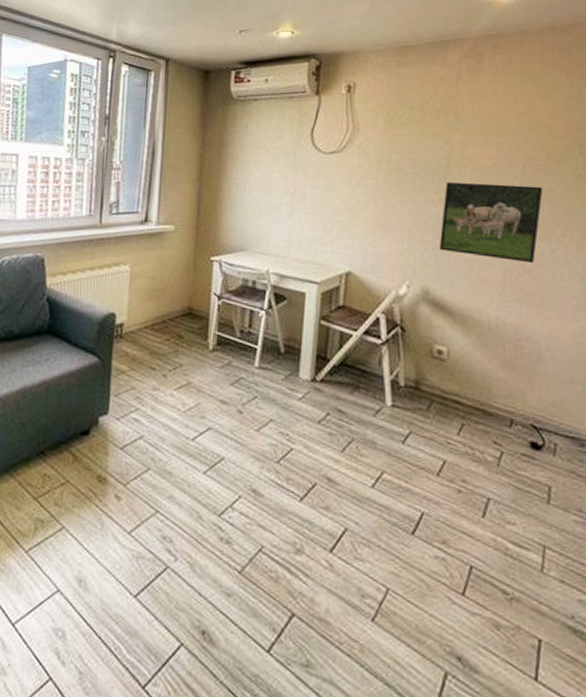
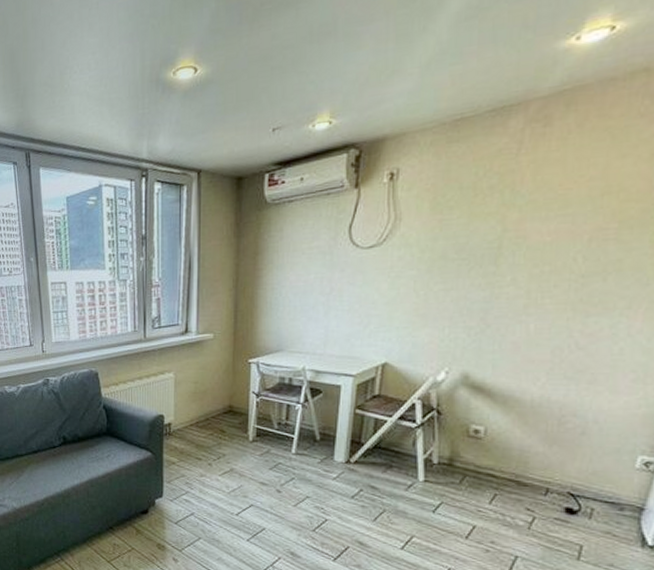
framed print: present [439,182,543,264] -> none [483,258,610,340]

